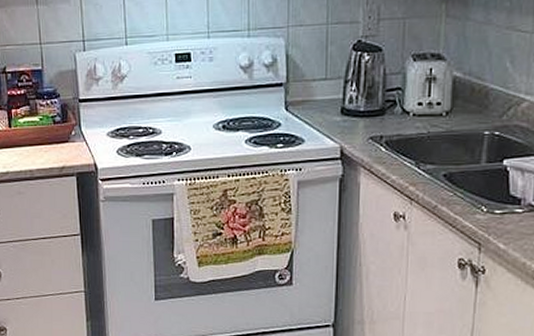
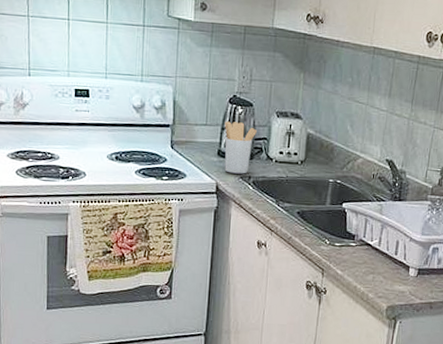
utensil holder: none [348,72,389,134] -> present [224,121,258,174]

